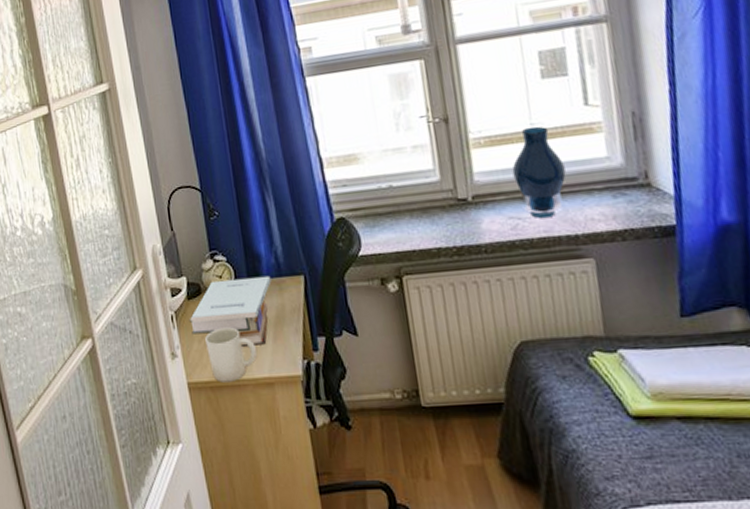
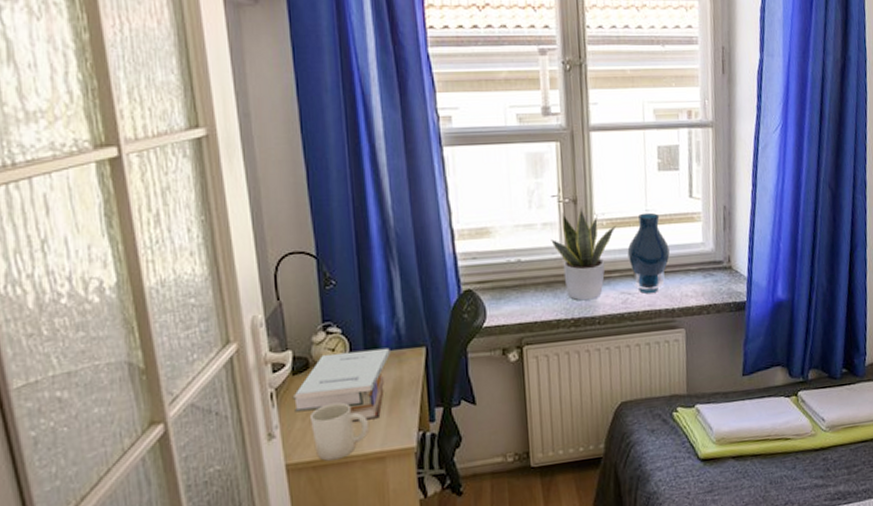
potted plant: none [423,126,497,228] -> present [551,207,617,301]

